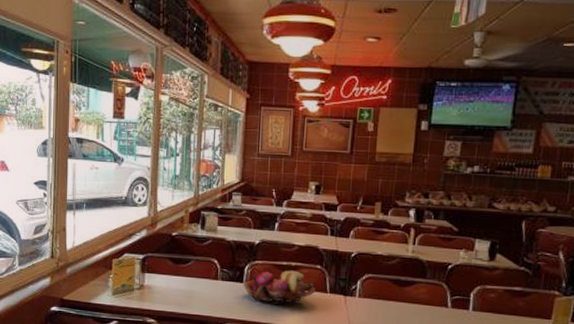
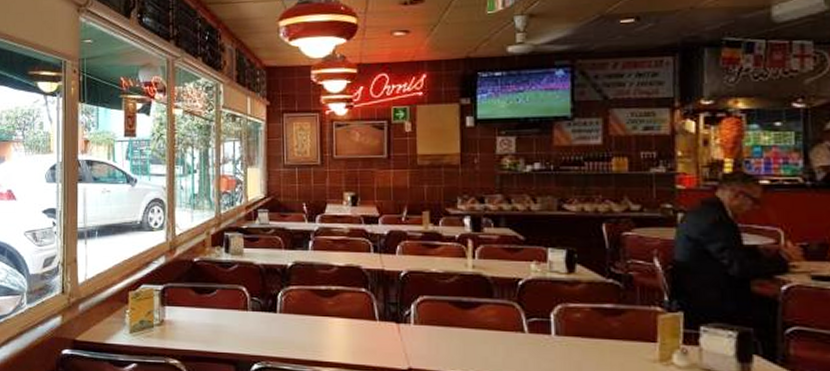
fruit basket: present [243,270,316,305] -> none [277,295,362,337]

